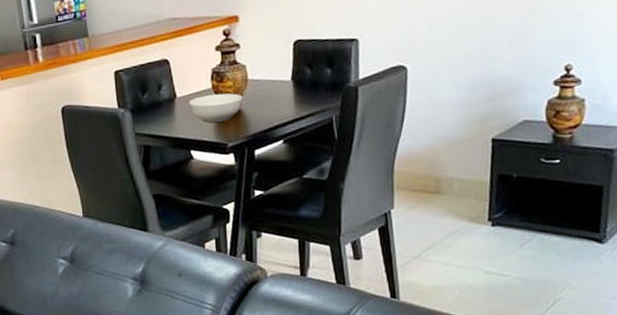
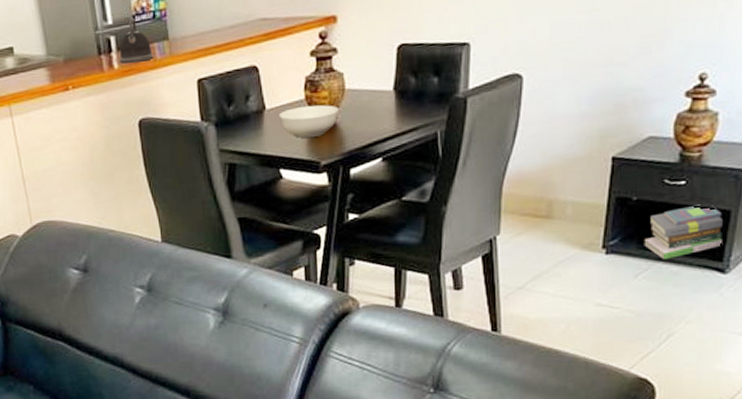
kettle: none [44,17,75,58] -> present [119,17,153,64]
books: none [526,181,599,231] -> present [644,204,724,260]

